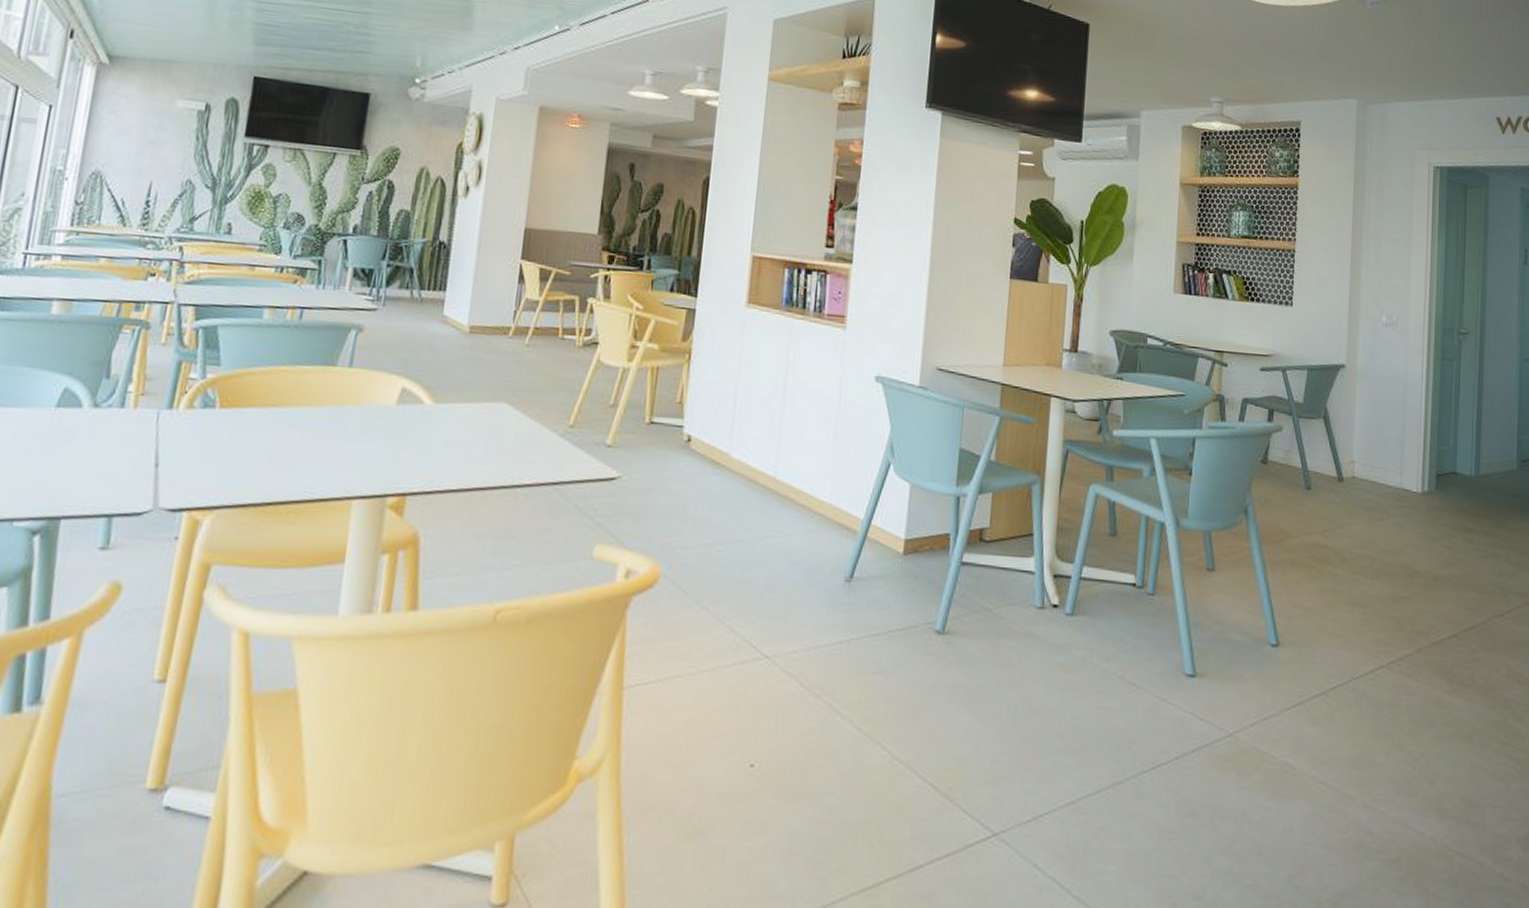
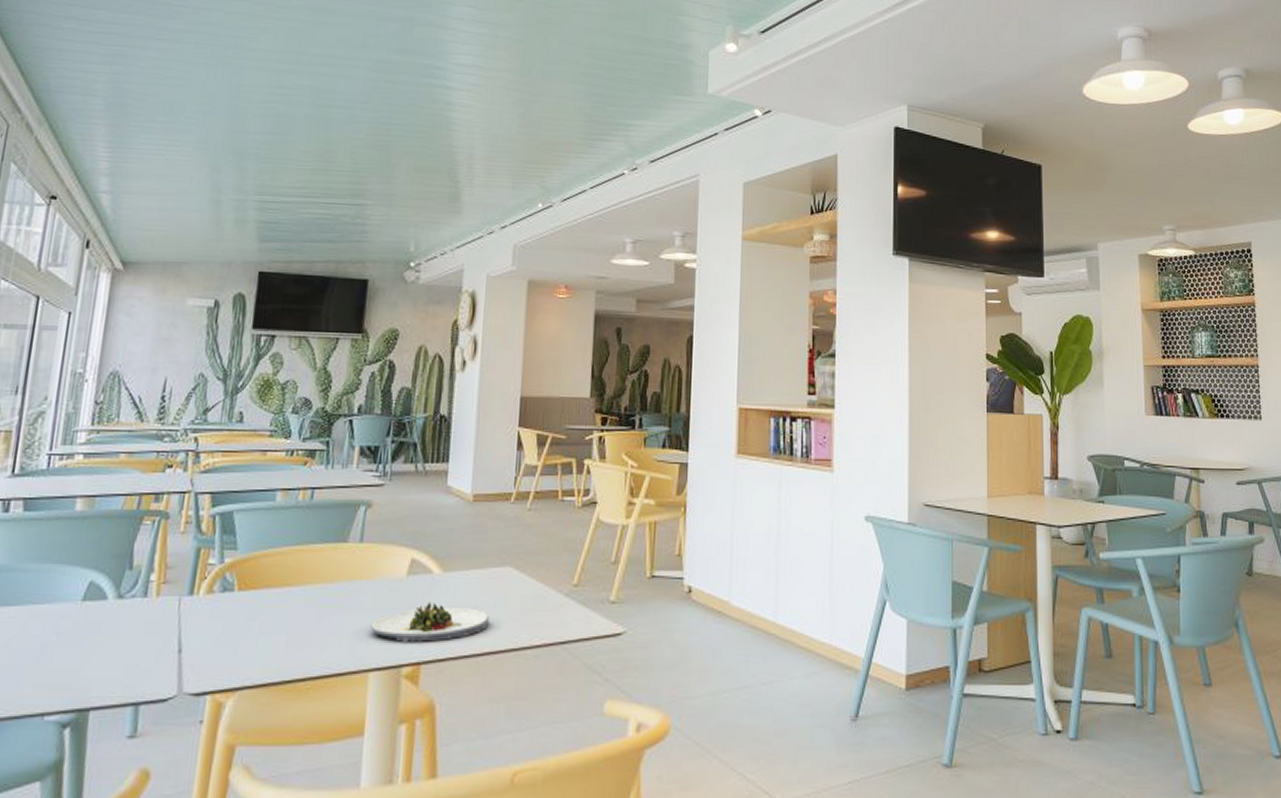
salad plate: none [356,432,481,473] -> present [371,601,490,642]

